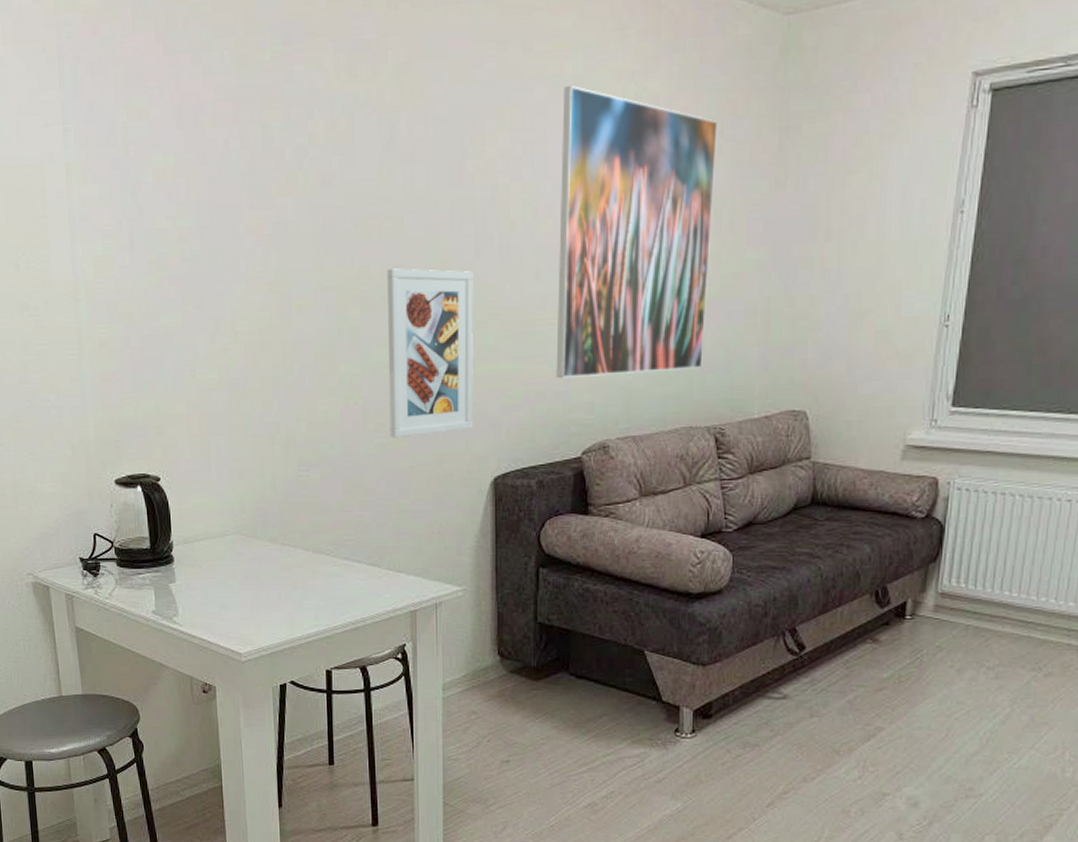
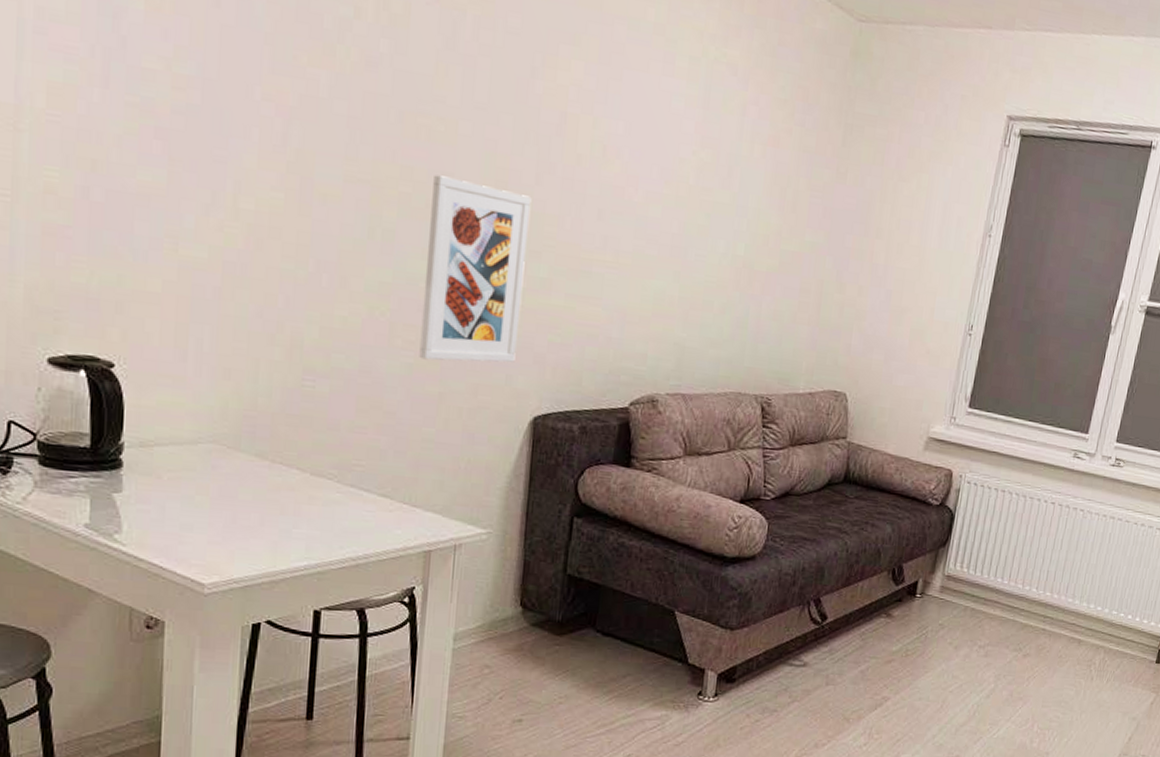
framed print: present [556,86,718,379] -> none [610,32,790,337]

